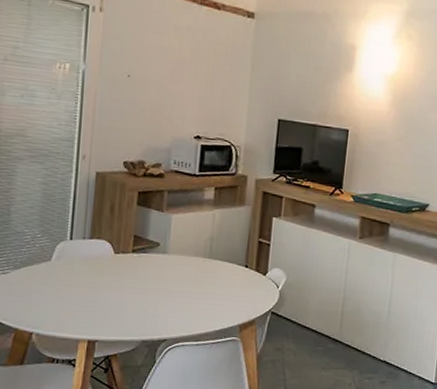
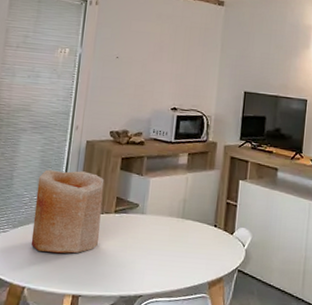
vase: none [36,204,119,297] -> present [31,169,105,254]

